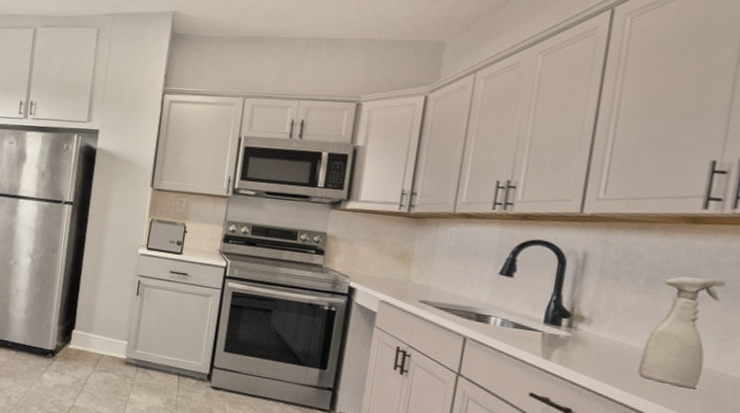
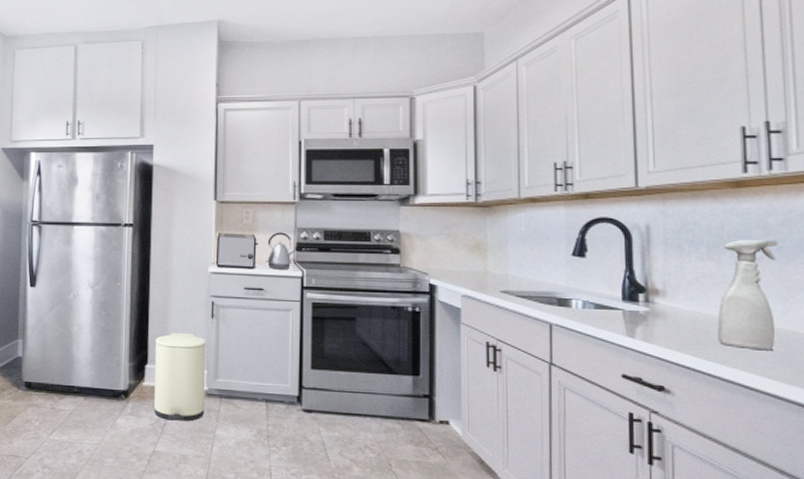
pedal bin: none [76,304,130,384] -> present [154,332,206,422]
kettle: none [193,223,222,259] -> present [266,232,295,270]

